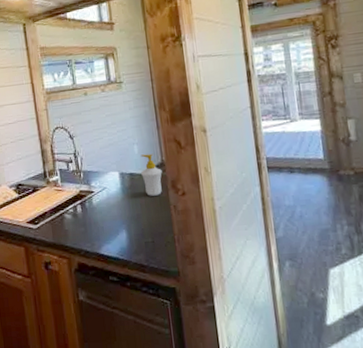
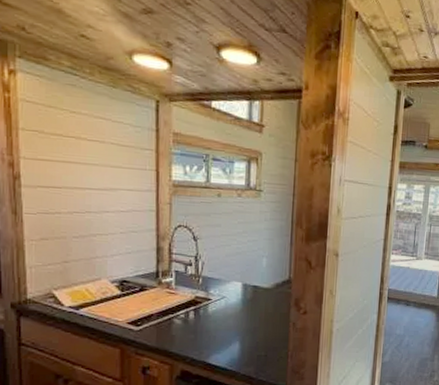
soap bottle: present [140,153,162,196] -> none [266,268,288,311]

